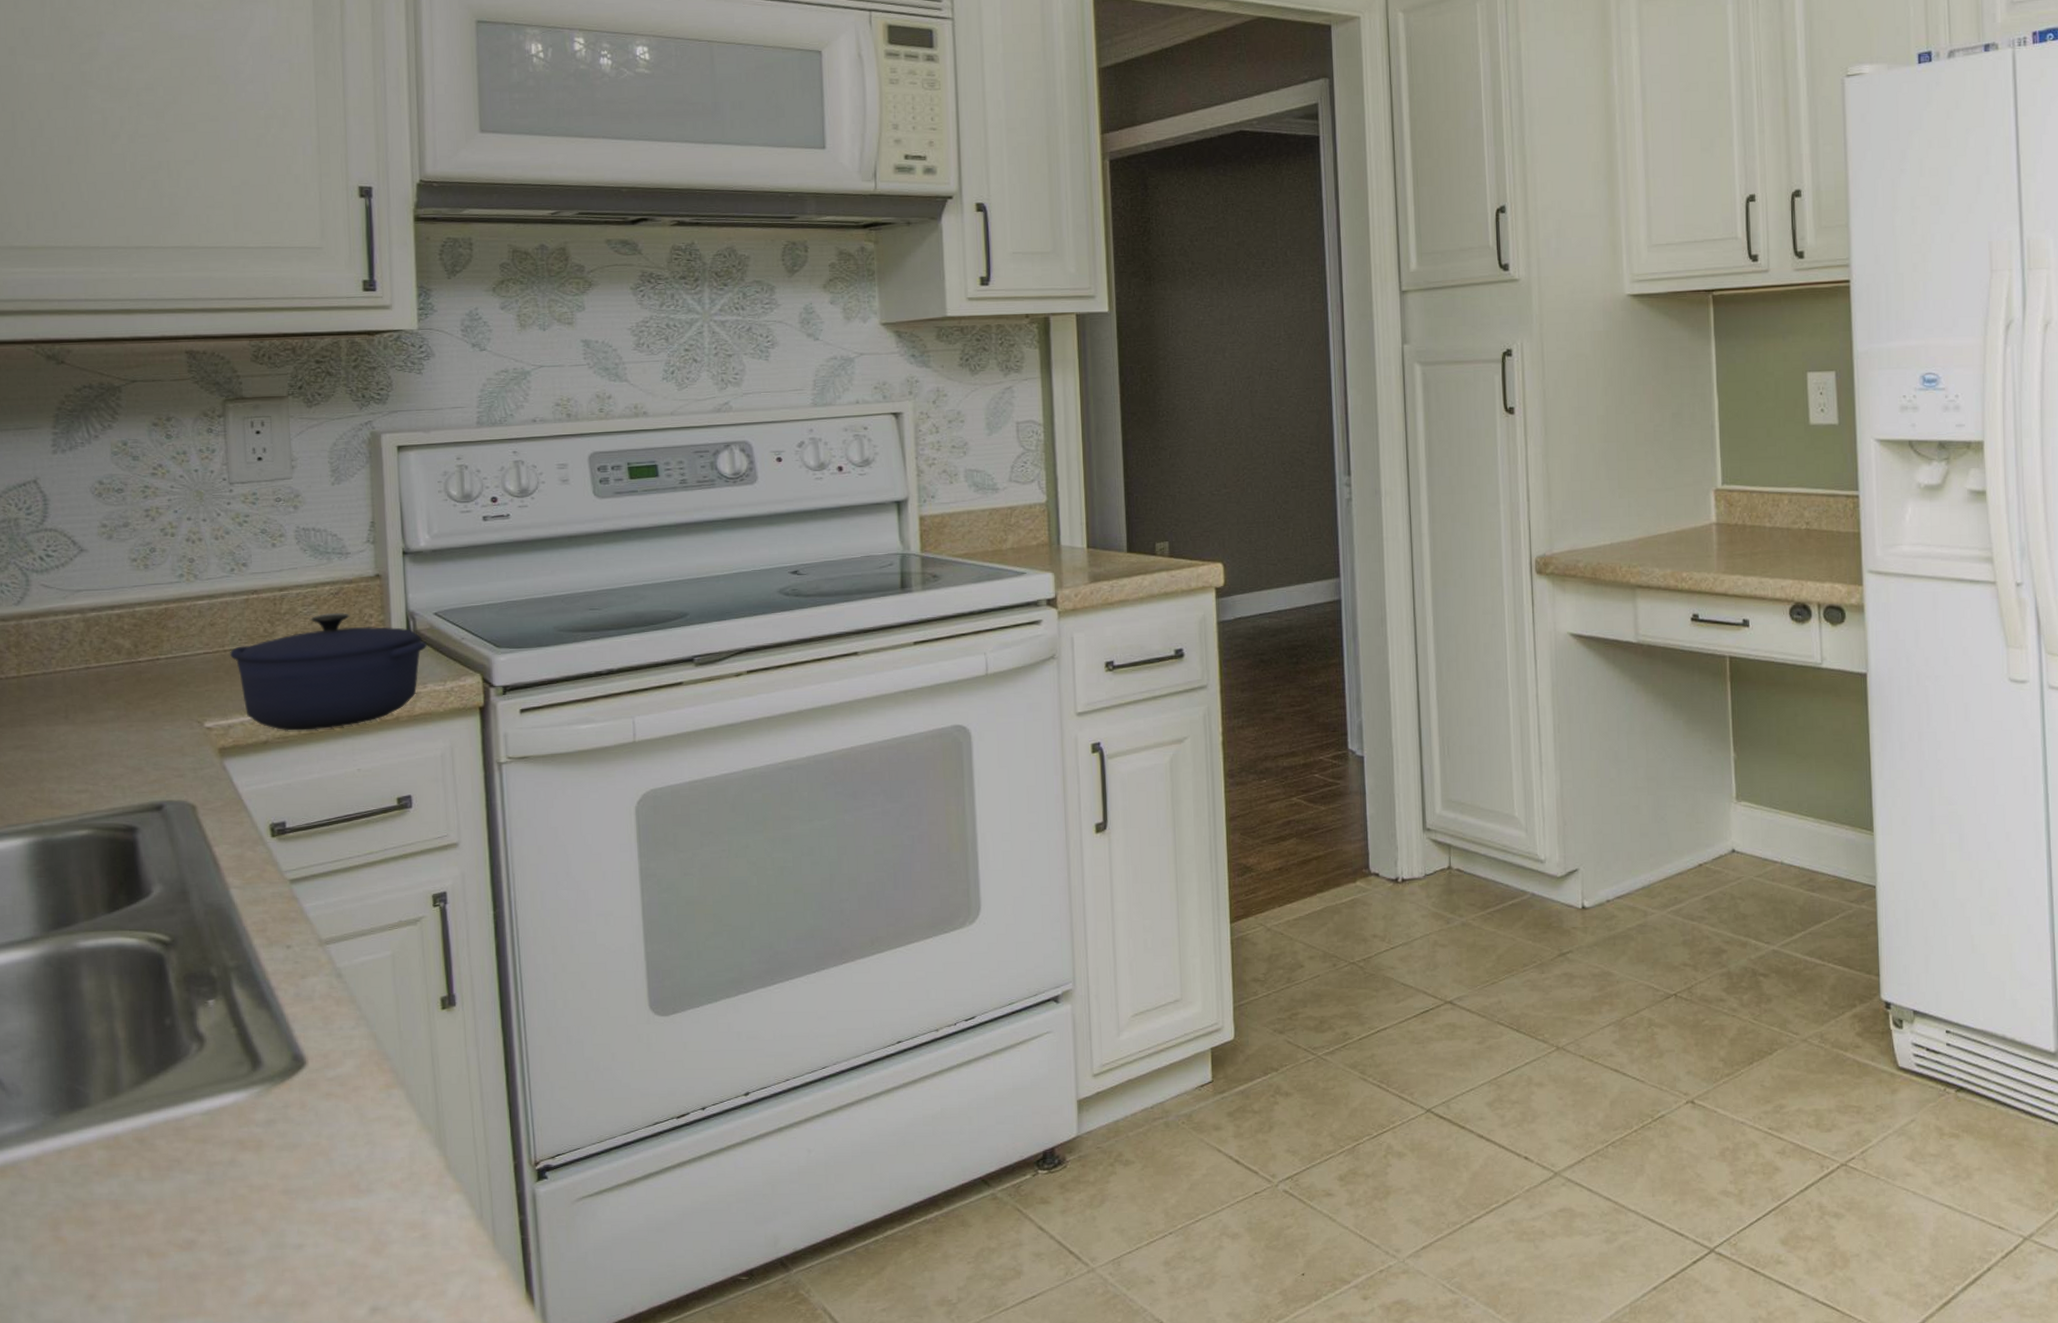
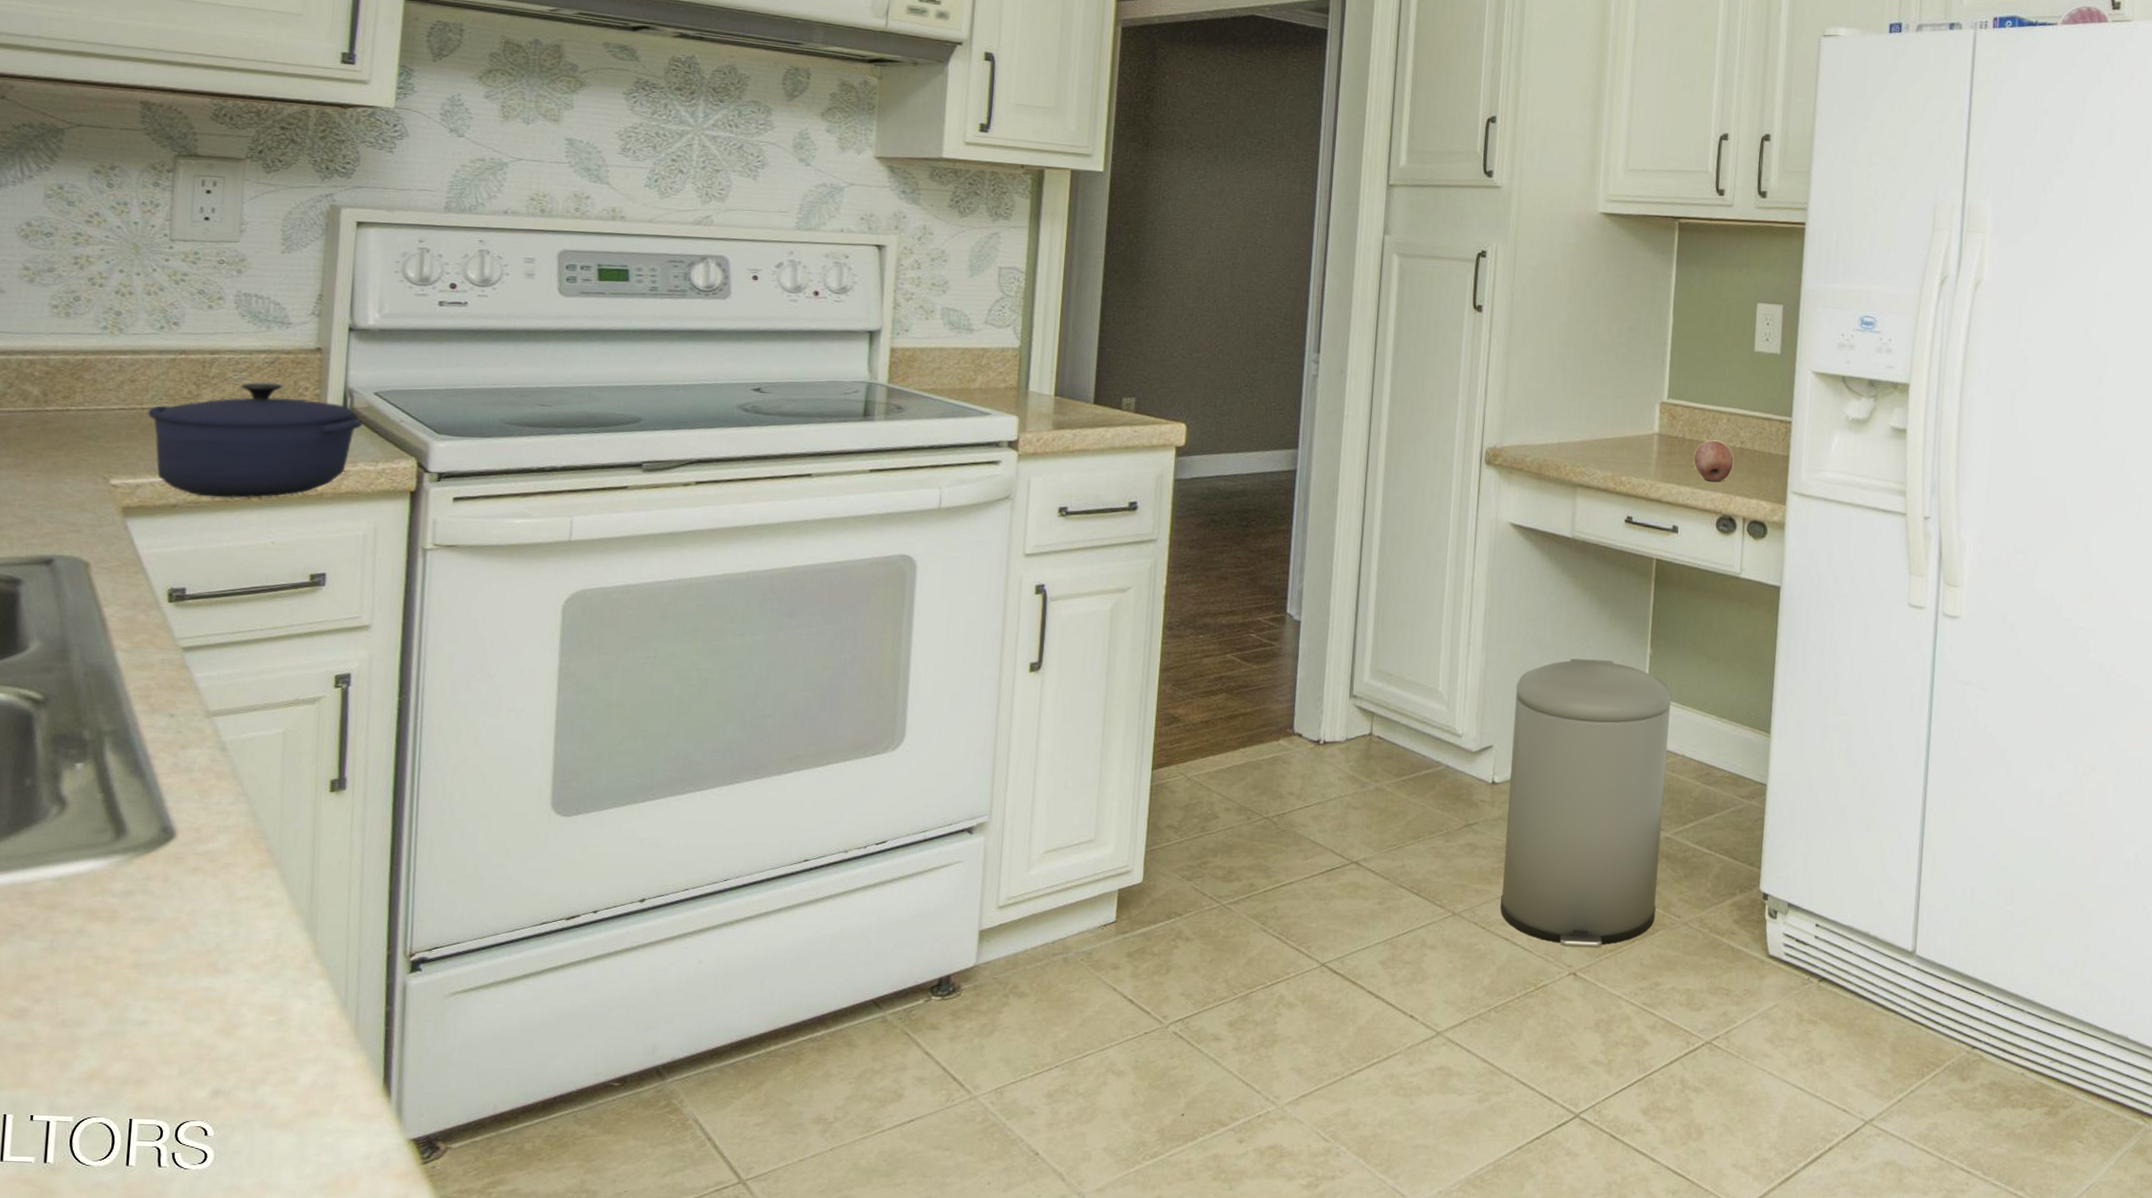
pedal bin: none [1595,769,1771,1074] -> present [1500,658,1672,948]
fruit: none [1757,524,1801,569] -> present [1694,440,1734,483]

